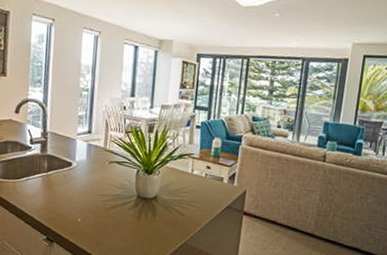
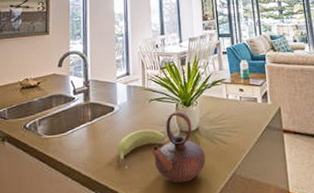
banana: none [71,188,122,216] -> present [117,129,165,164]
teapot: none [106,176,160,243] -> present [151,110,206,184]

